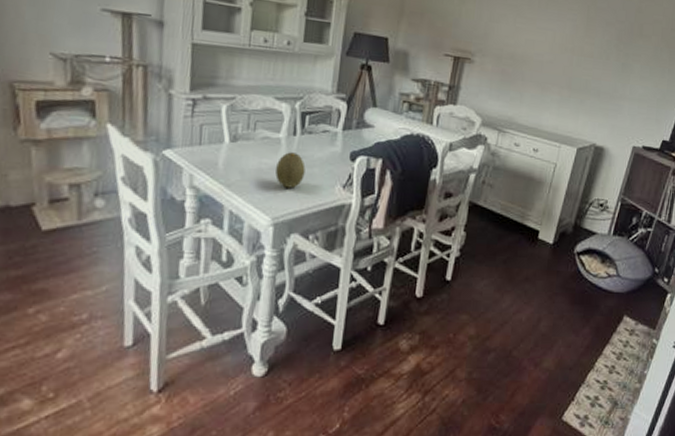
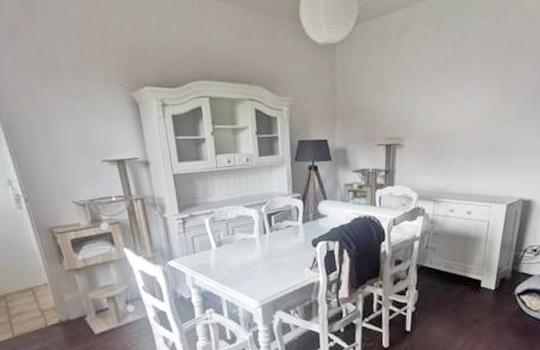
fruit: present [275,152,306,189] -> none [255,247,279,276]

